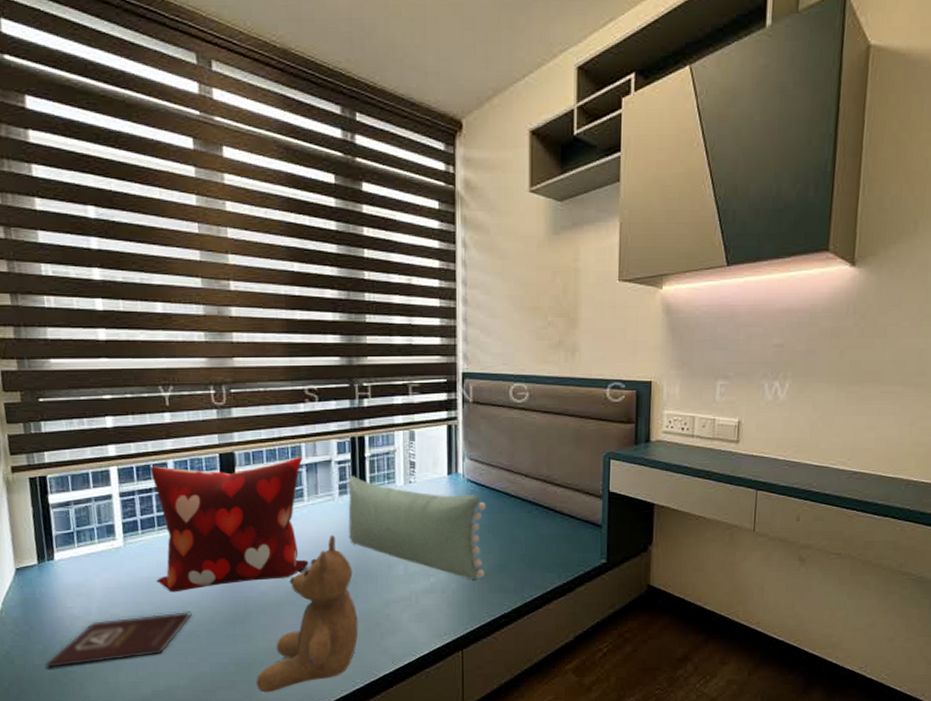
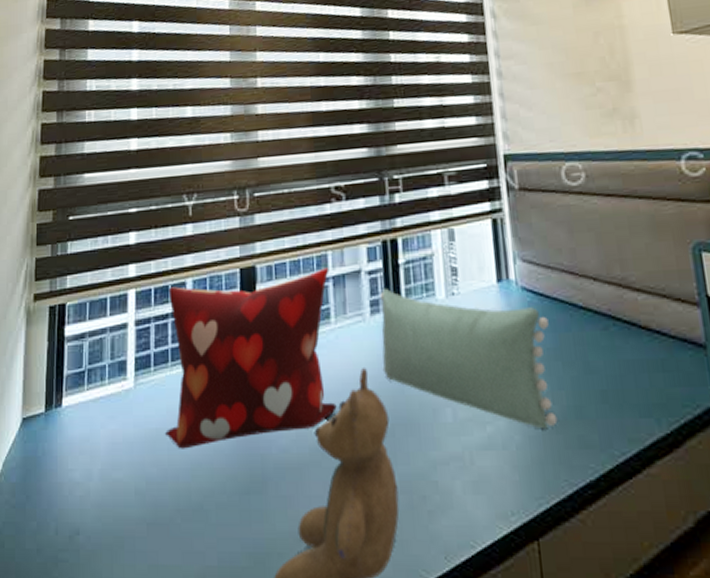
book: present [45,612,192,668] -> none [36,476,201,555]

